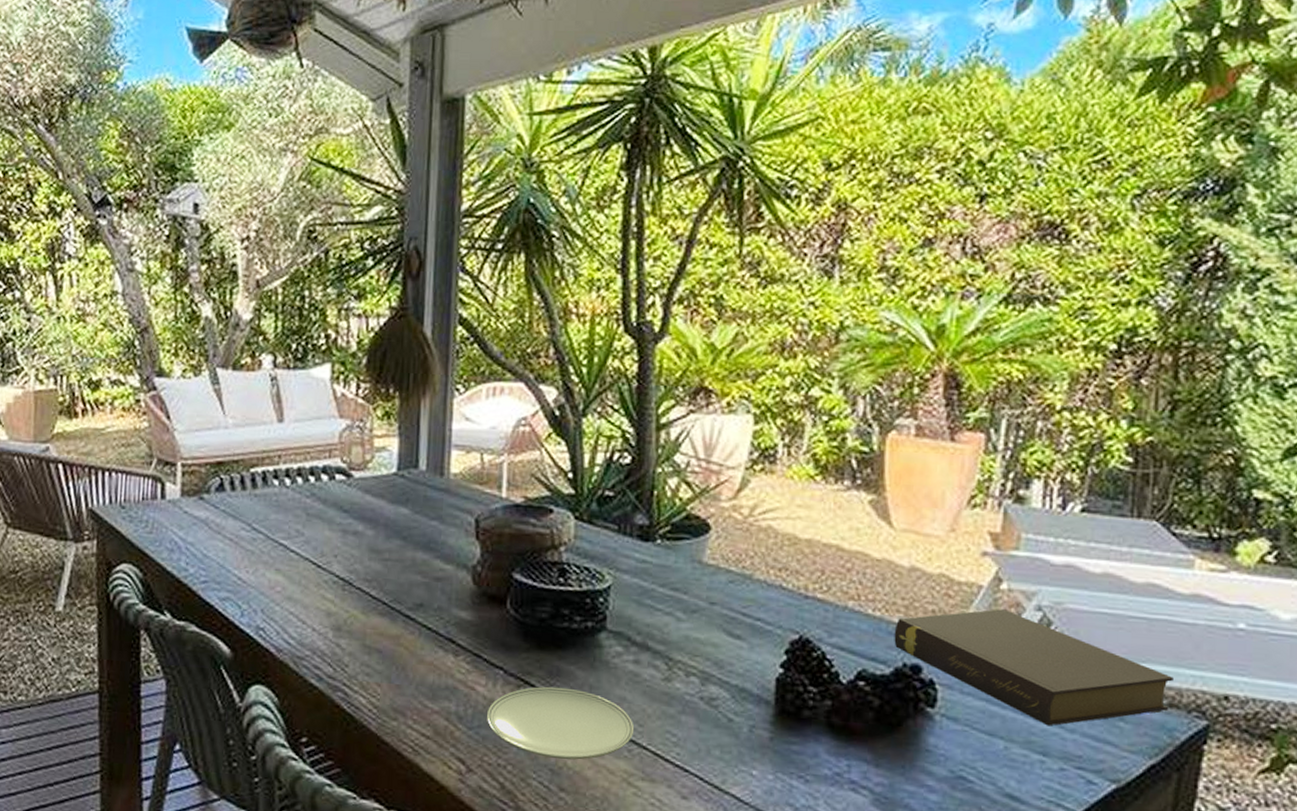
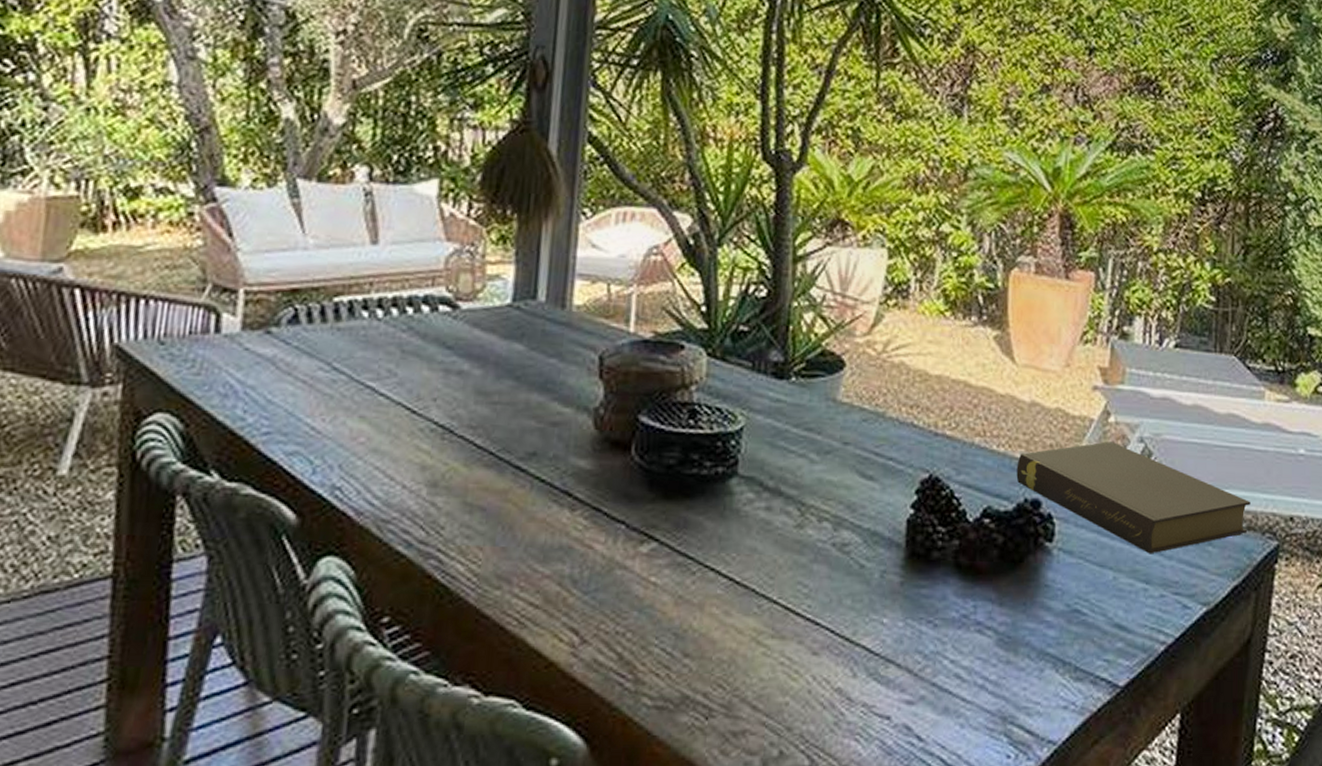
plate: present [487,686,635,760] -> none [605,540,765,620]

